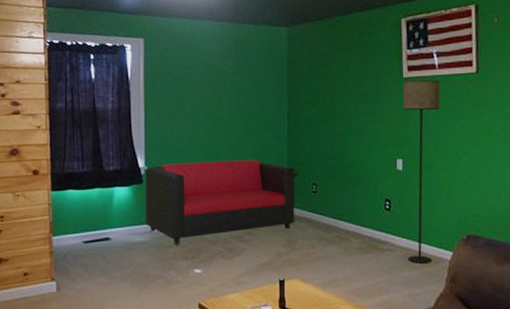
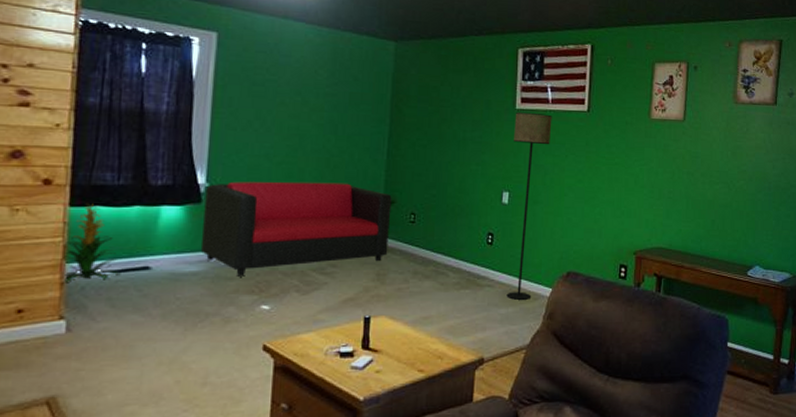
indoor plant: none [51,188,90,251] -> present [64,203,121,282]

